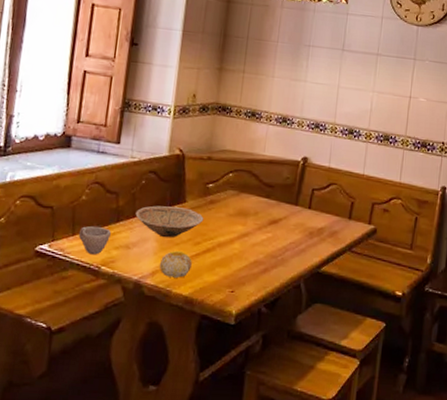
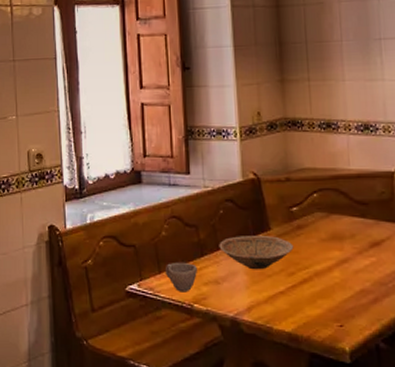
fruit: present [159,251,192,278] -> none [253,284,290,313]

